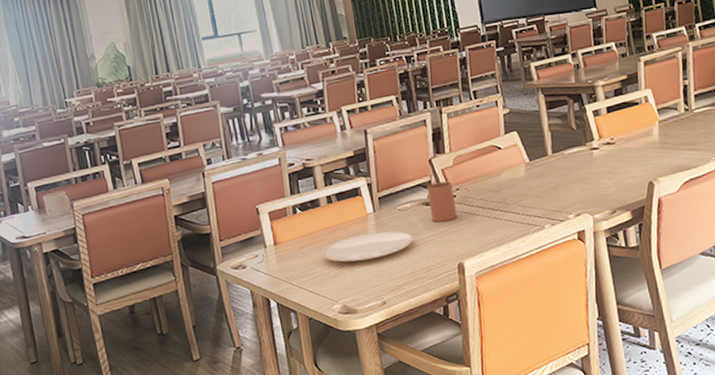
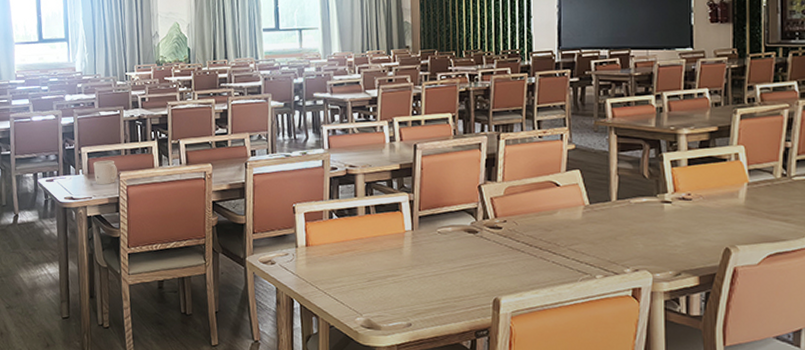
plate: present [321,231,414,262] -> none [352,250,450,278]
cup: present [426,181,458,223] -> none [471,210,501,254]

